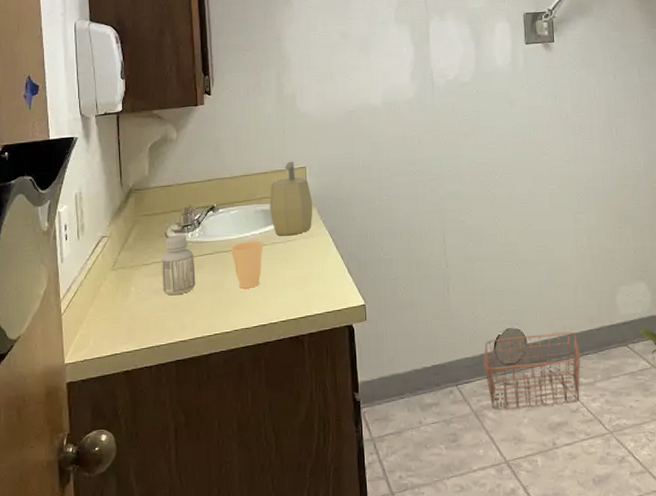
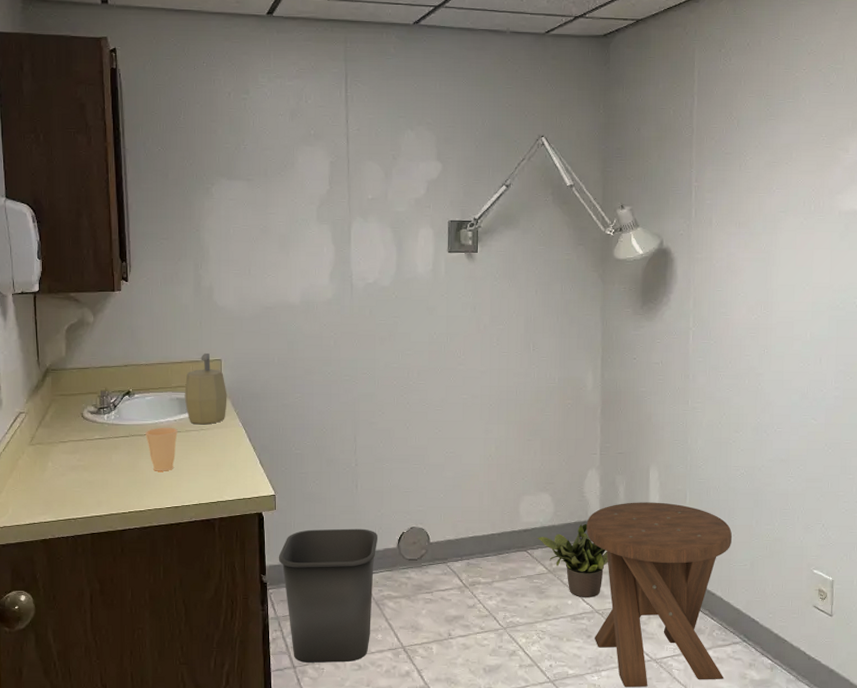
medicine bottle: present [161,235,196,296] -> none [78,416,111,473]
waste bin: none [371,334,474,488] -> present [278,528,378,663]
basket: present [483,332,581,410] -> none [387,534,481,600]

